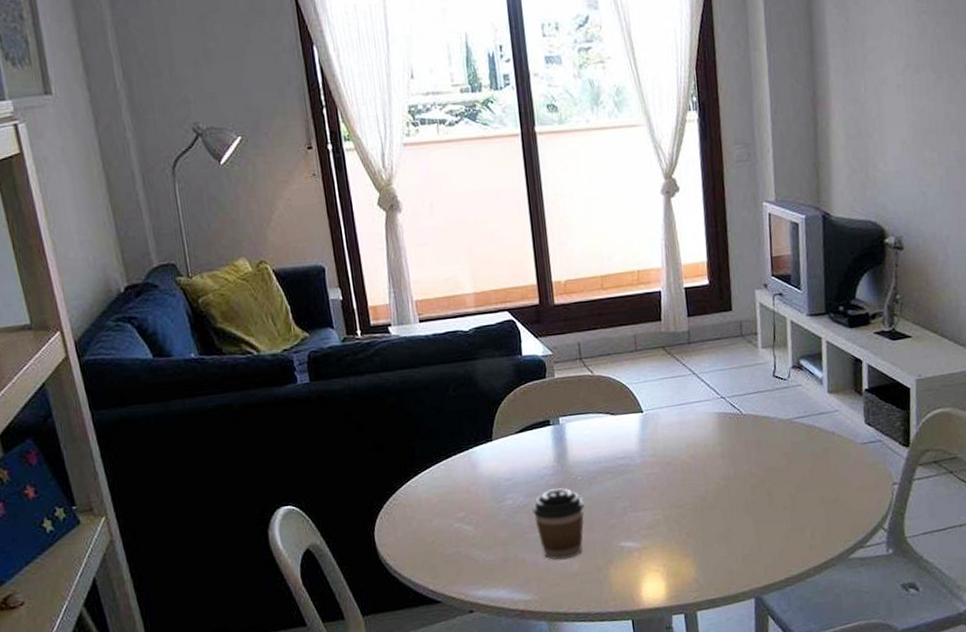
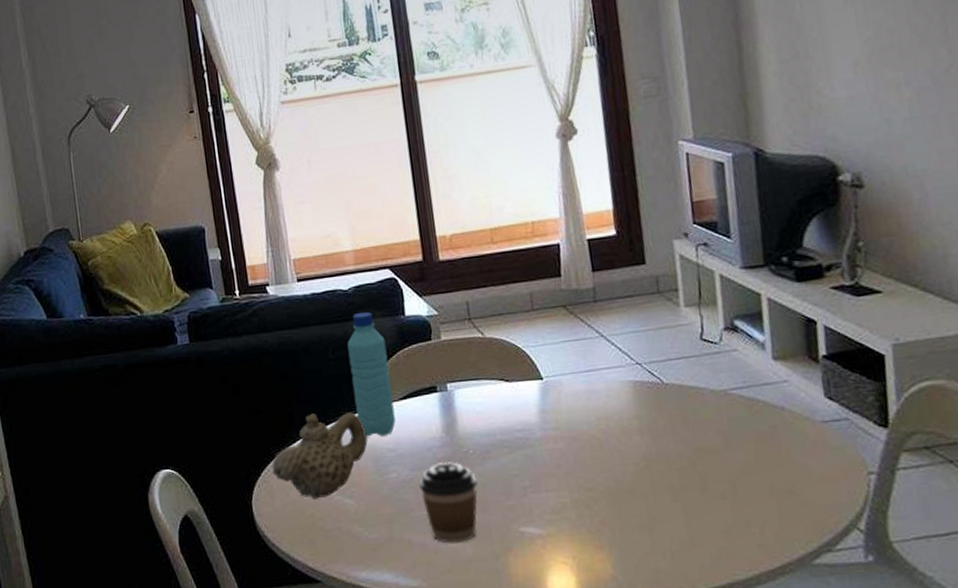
teapot: none [394,445,486,528] -> present [272,411,368,499]
water bottle: none [467,352,512,467] -> present [347,312,396,436]

